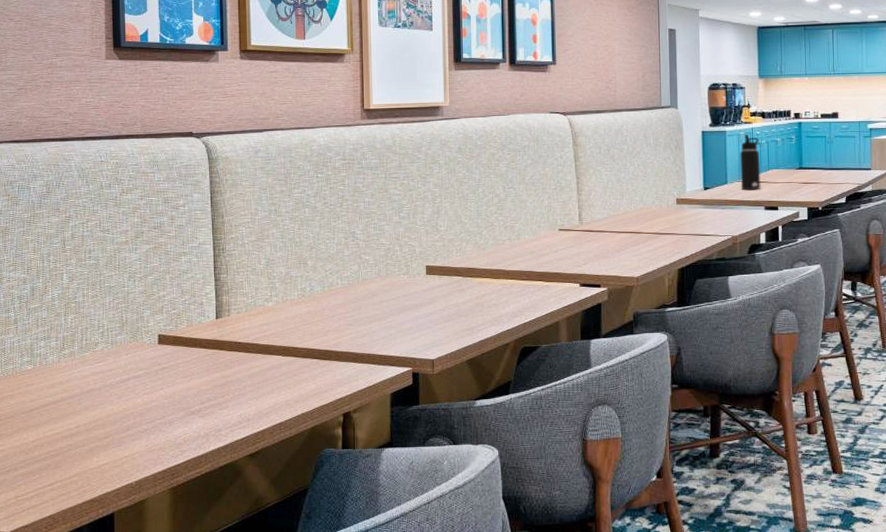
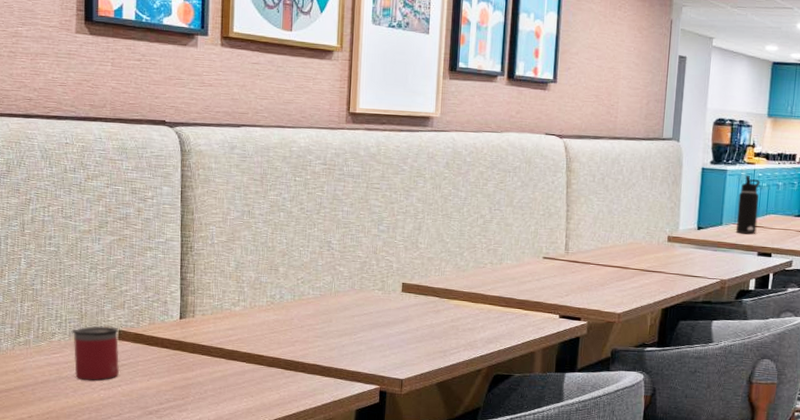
beverage cup: none [113,331,161,386] -> present [71,326,120,381]

